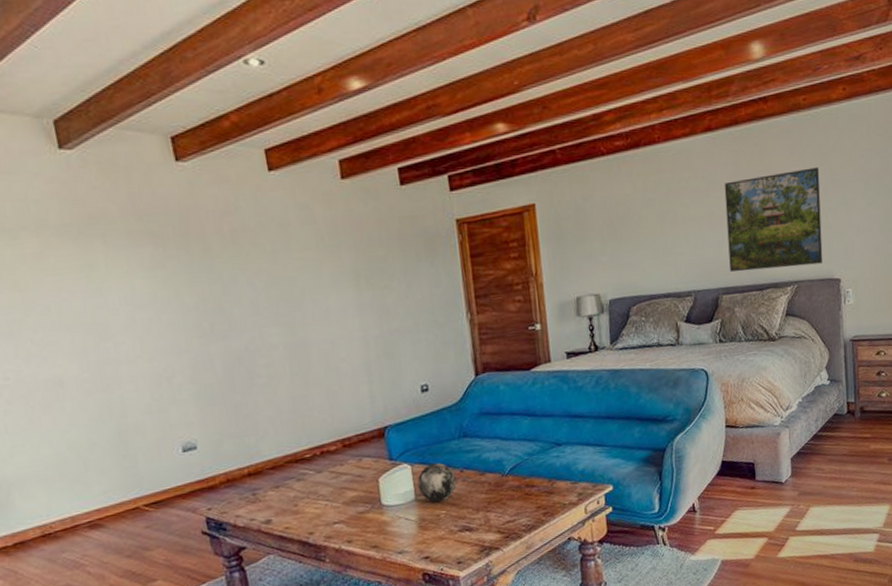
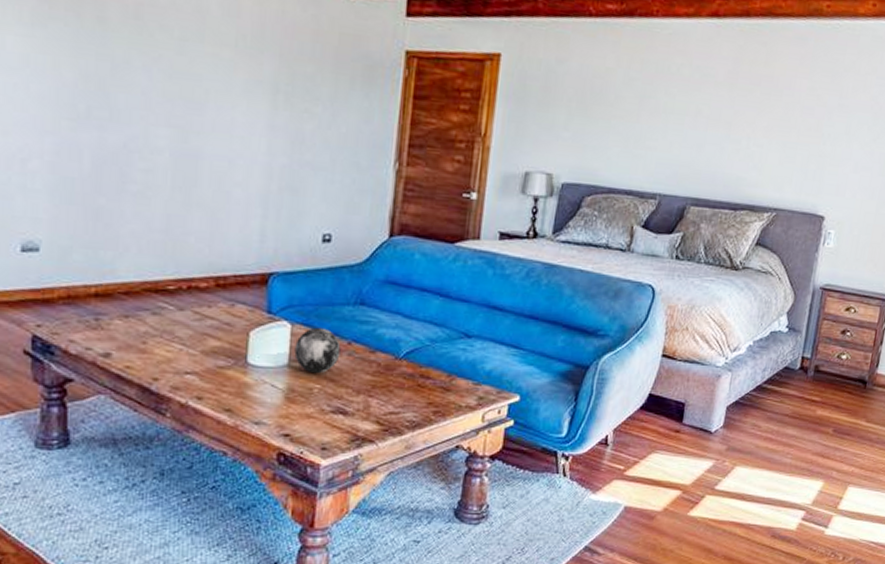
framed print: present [724,167,823,272] -> none [705,79,828,195]

